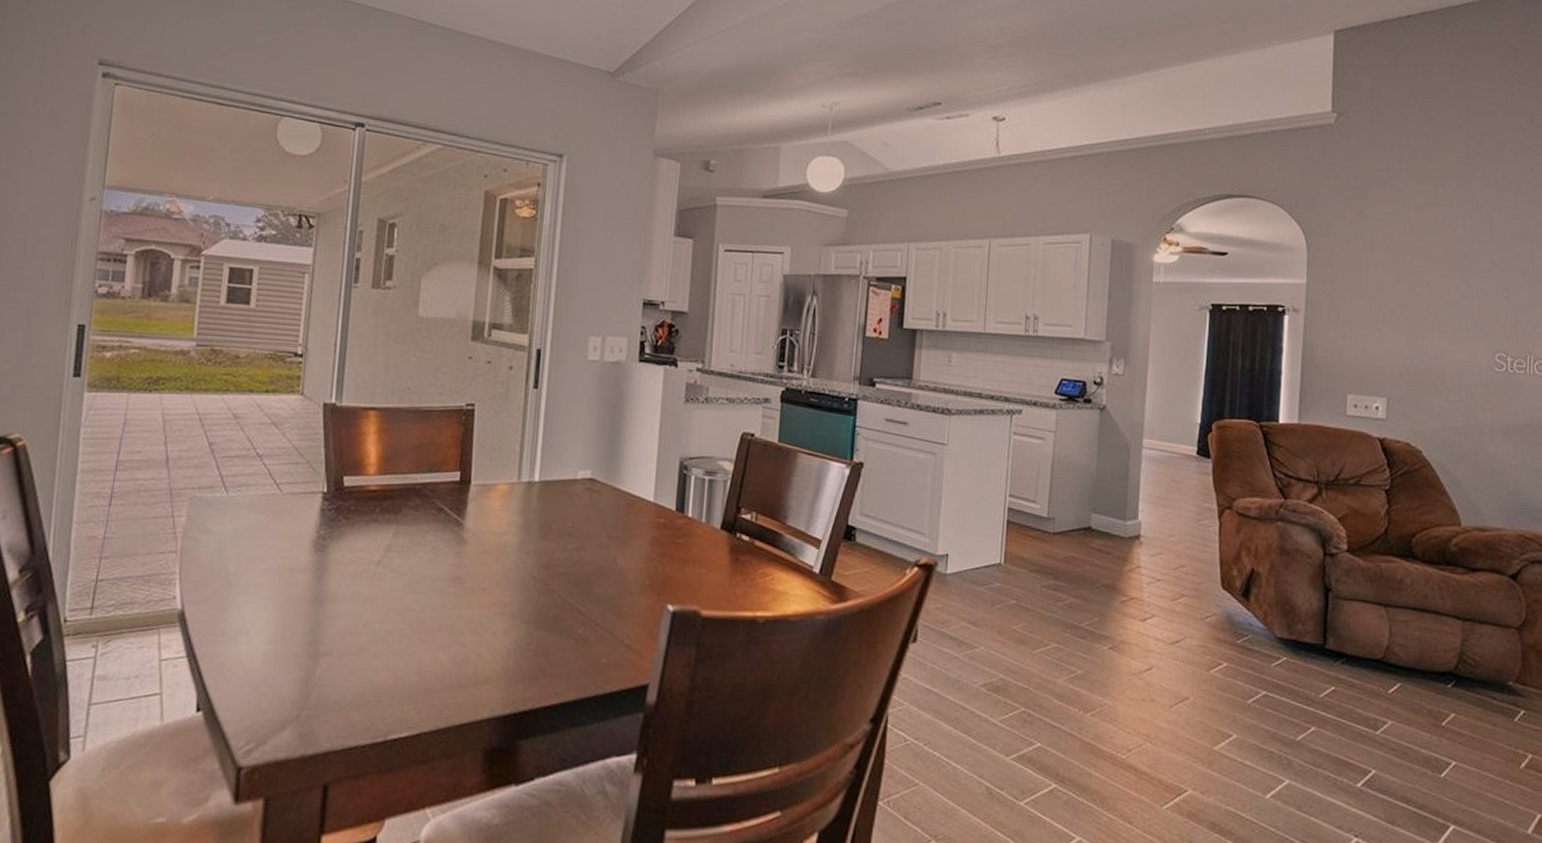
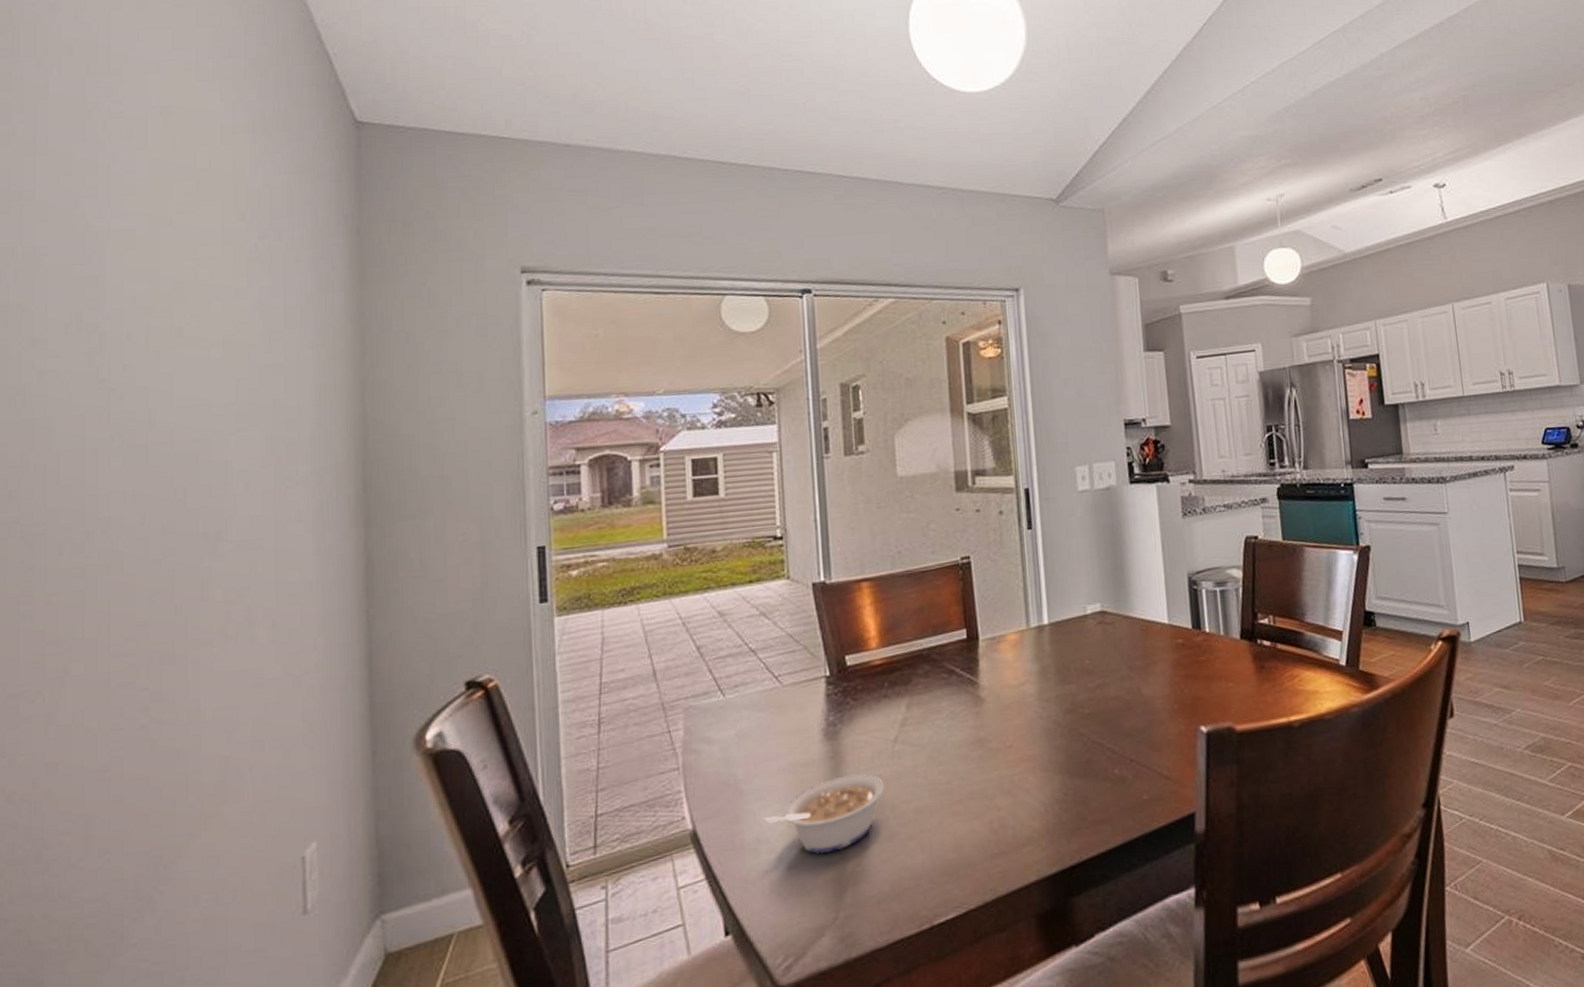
legume: none [246,587,362,656] -> present [763,774,885,855]

